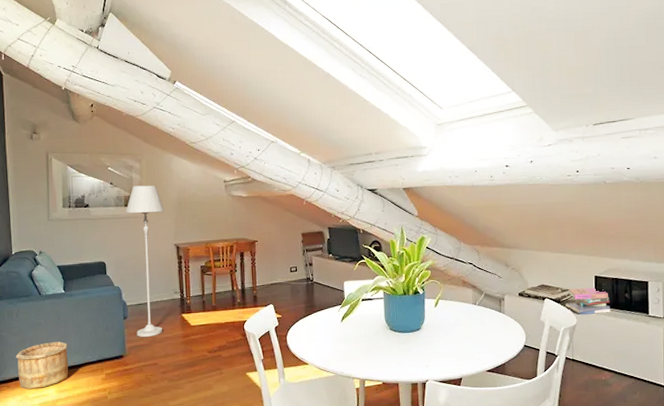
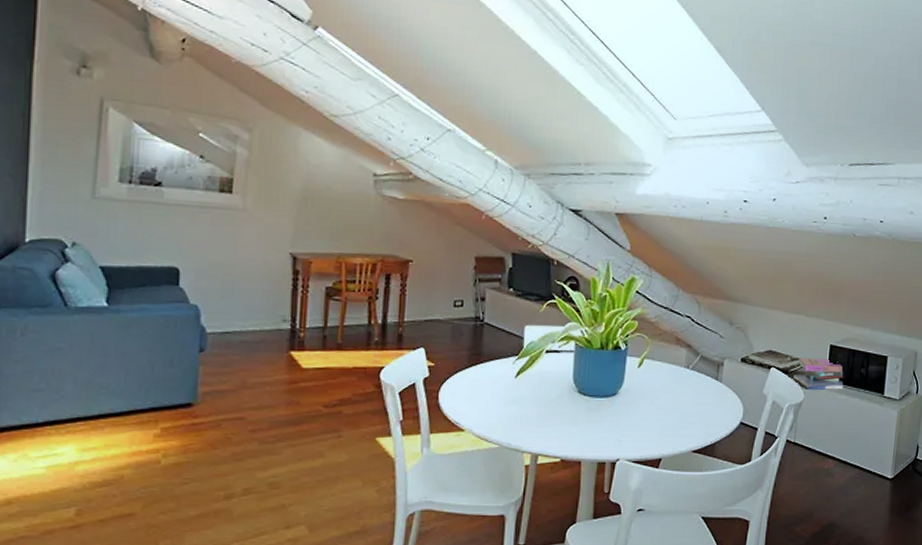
wooden bucket: present [15,342,69,390] -> none [12,377,105,445]
floor lamp: present [126,185,165,337] -> none [217,164,280,379]

